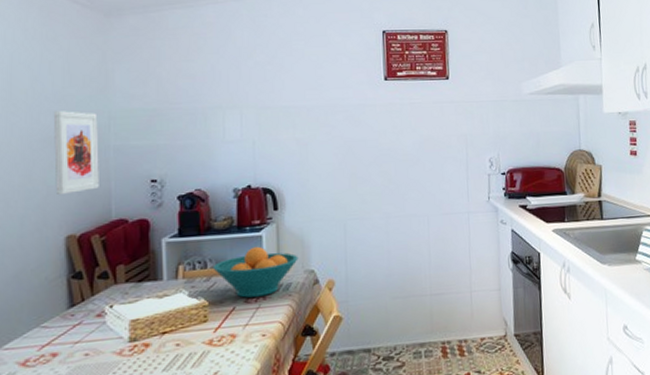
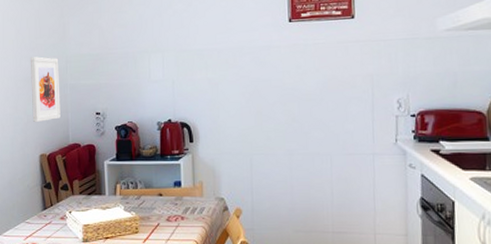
fruit bowl: present [212,246,299,298] -> none [142,173,211,216]

